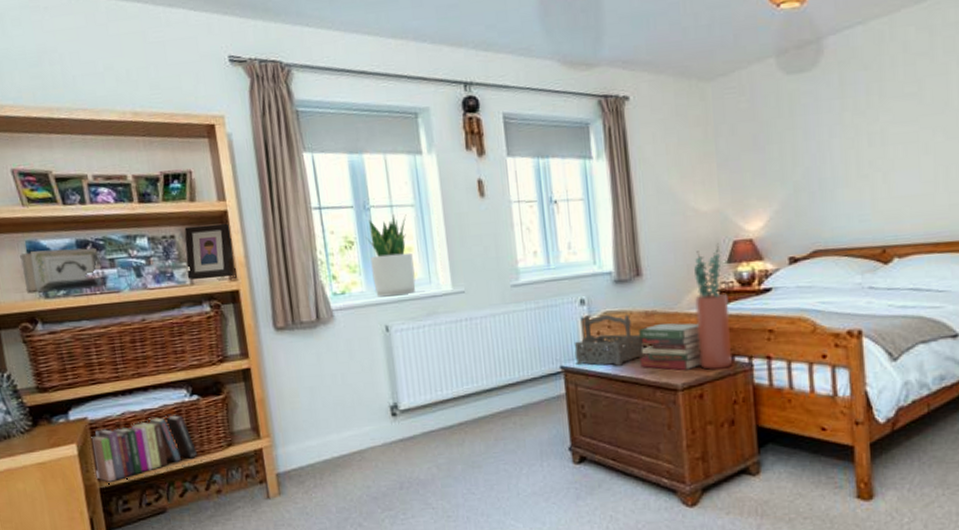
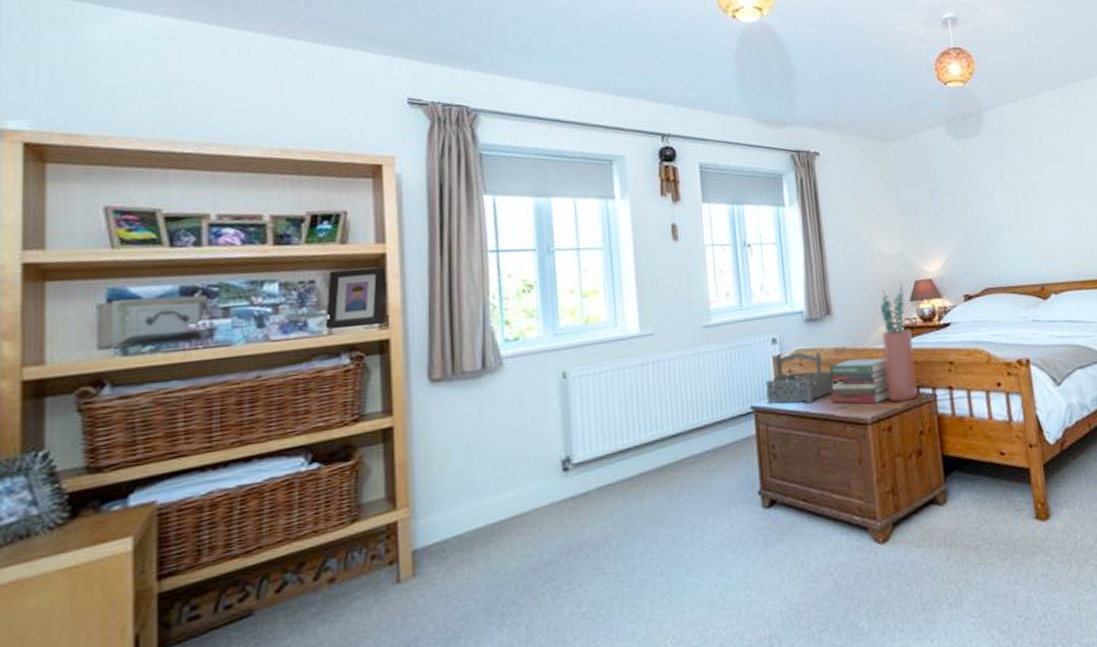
books: present [91,414,198,482] -> none [155,488,309,584]
planter: present [365,214,416,297] -> none [547,257,600,343]

